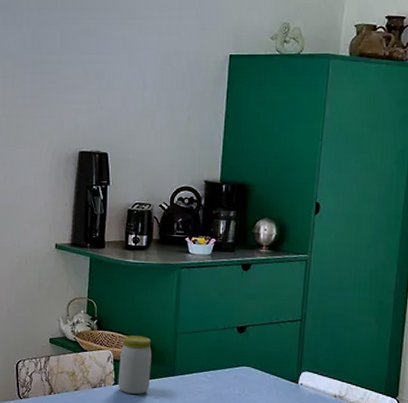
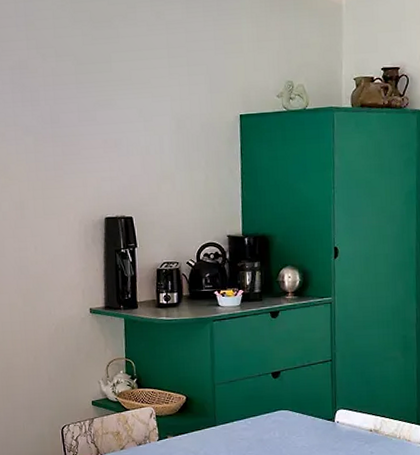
jar: present [117,335,152,394] -> none [161,390,193,448]

